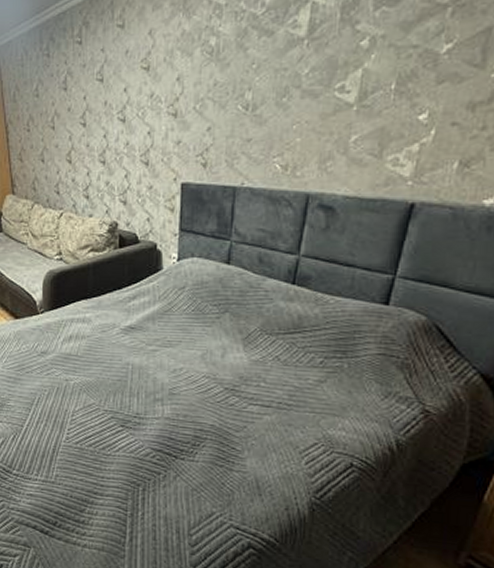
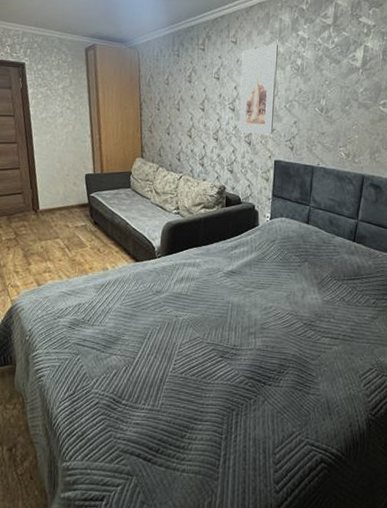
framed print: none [132,20,184,151] -> present [239,44,279,135]

